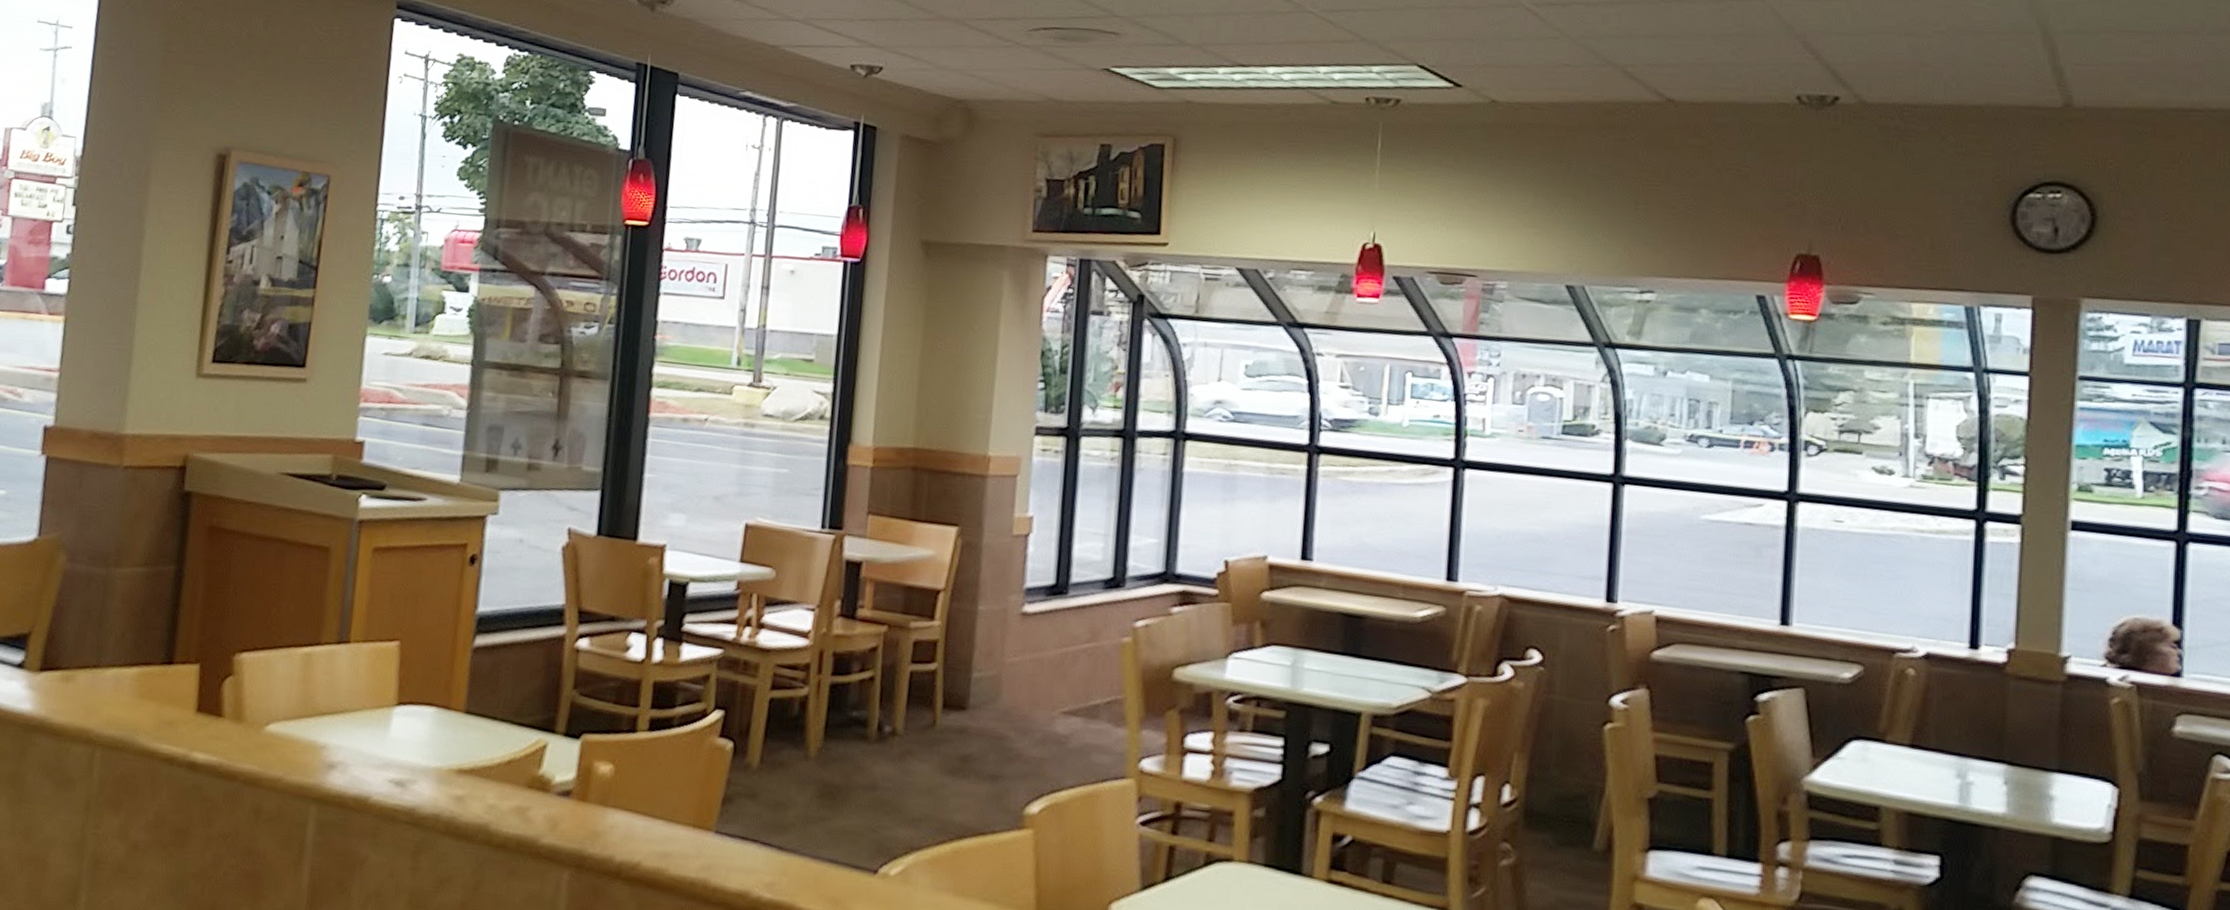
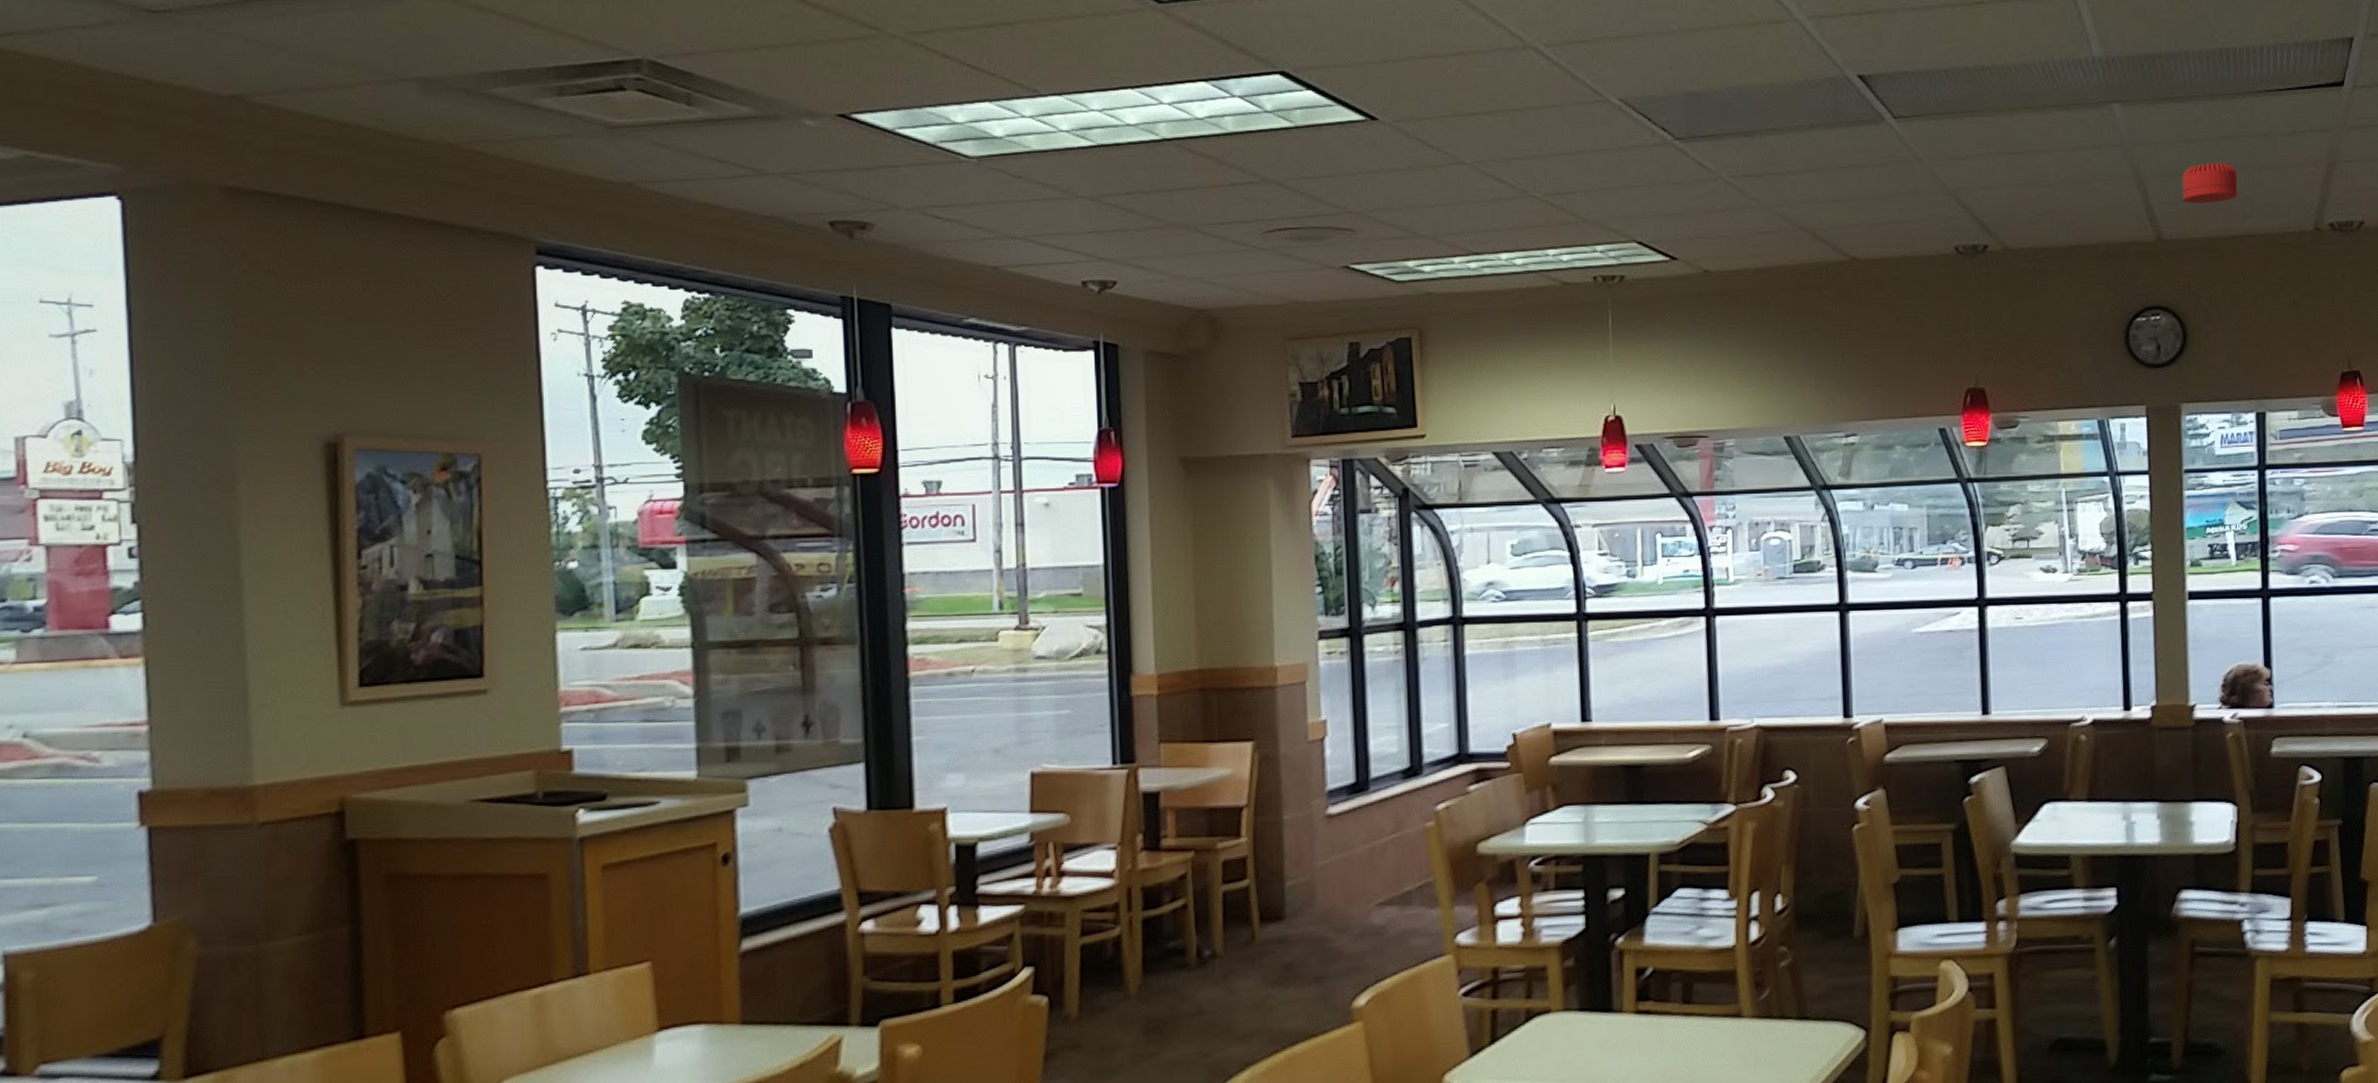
smoke detector: none [2103,21,2184,69] -> present [2181,162,2238,204]

